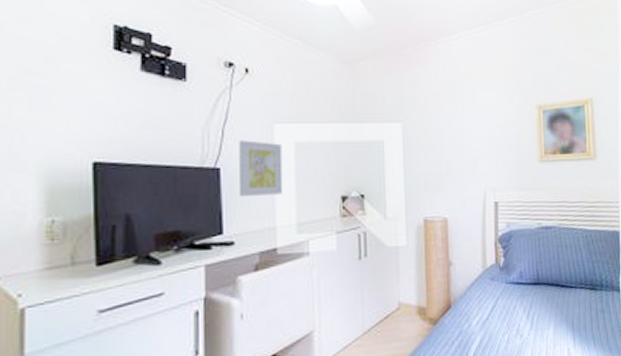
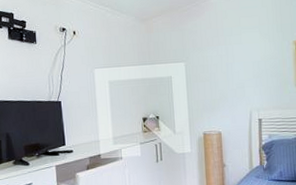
wall art: present [239,140,283,196] -> none [72,81,103,120]

